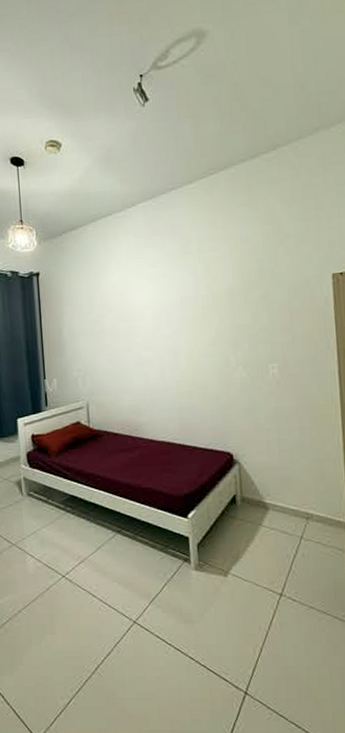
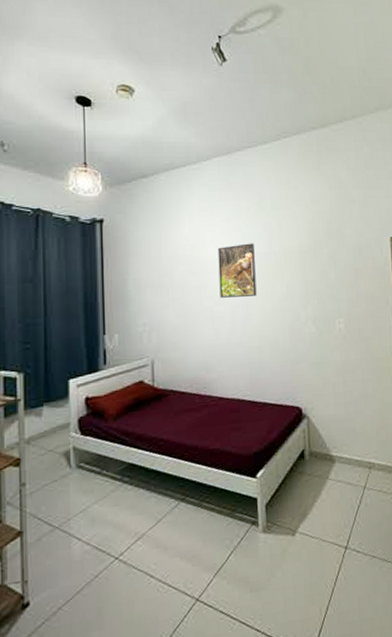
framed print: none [145,288,185,344] -> present [217,243,257,298]

